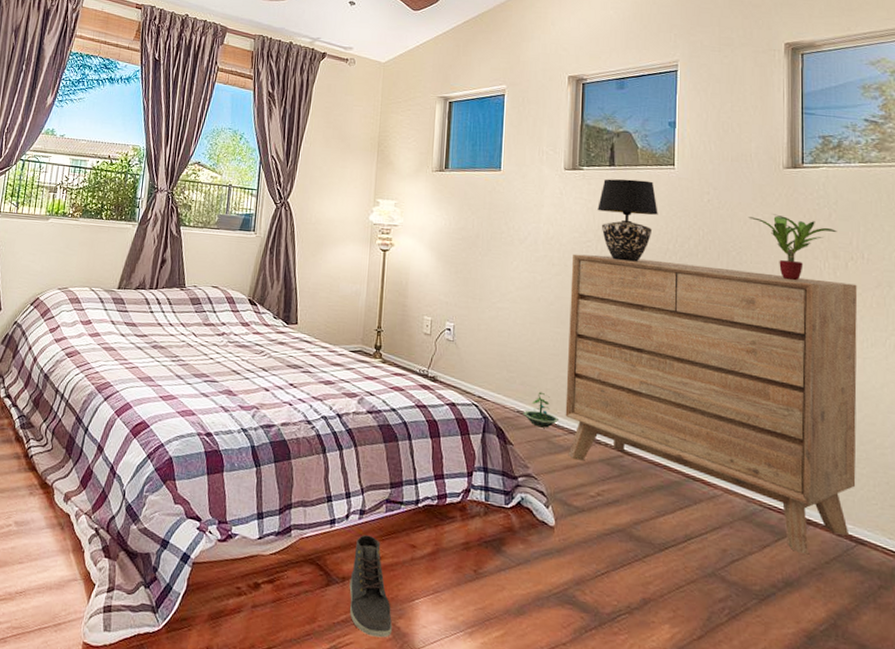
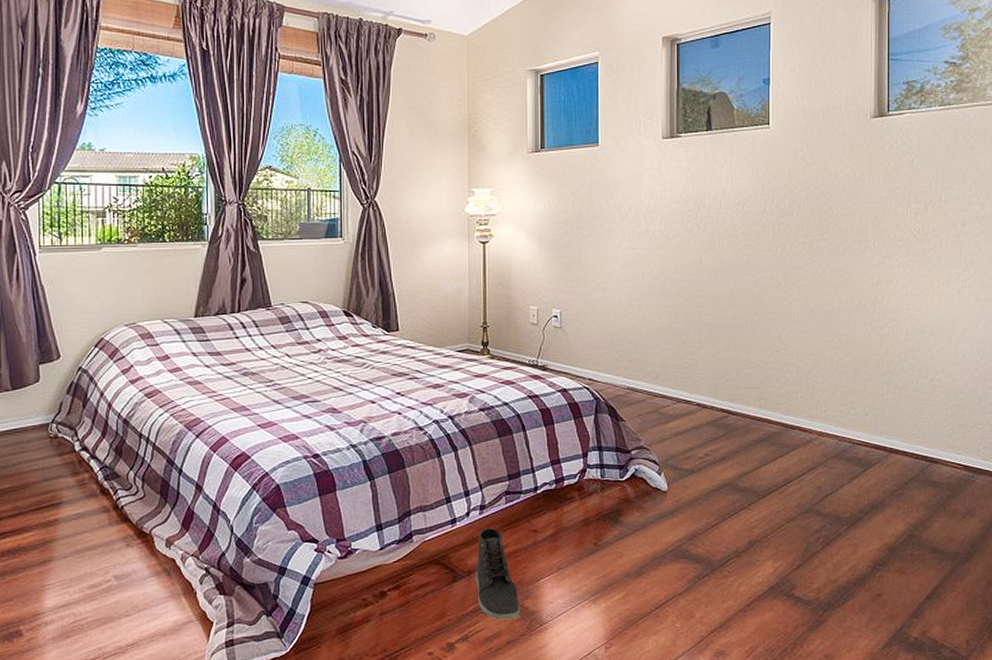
terrarium: present [523,391,560,428] -> none [633,366,668,400]
dresser: present [565,254,858,555] -> none [673,223,935,479]
table lamp: present [597,179,658,262] -> none [696,143,755,227]
potted plant: present [748,214,837,281] -> none [838,165,918,229]

